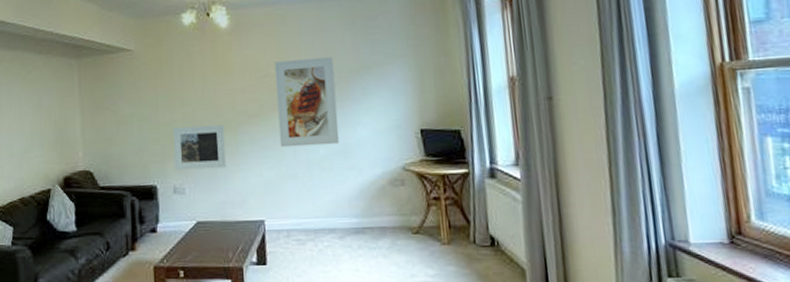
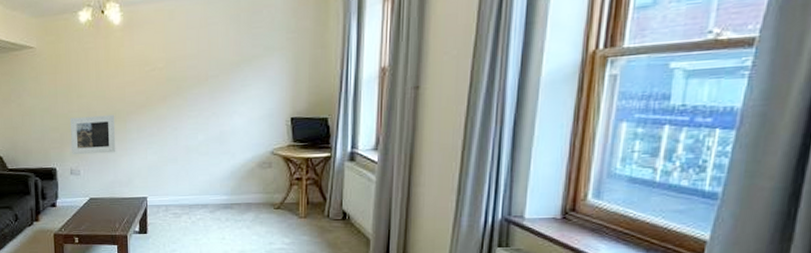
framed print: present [274,56,340,148] -> none [162,50,217,135]

